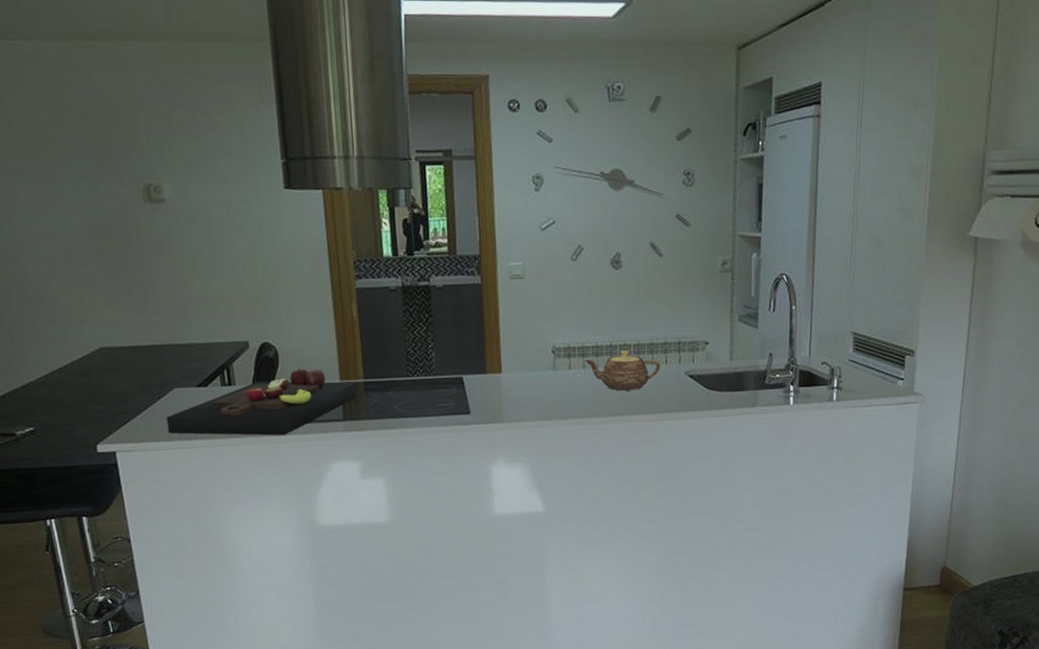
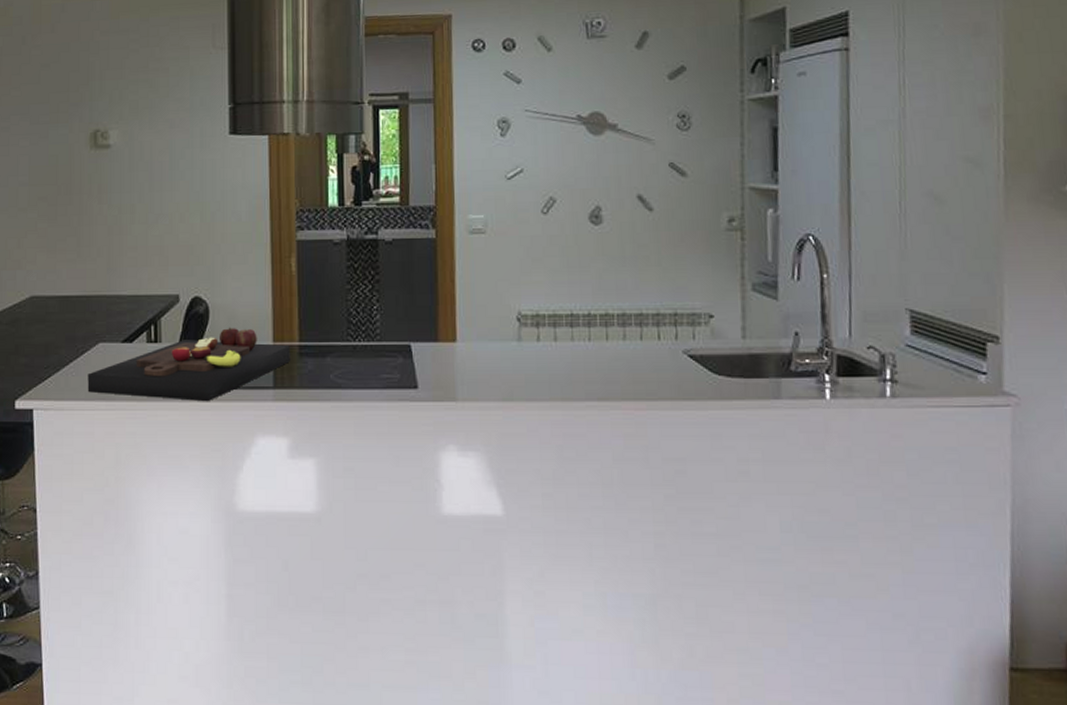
teapot: present [585,351,661,391] -> none [556,322,652,370]

